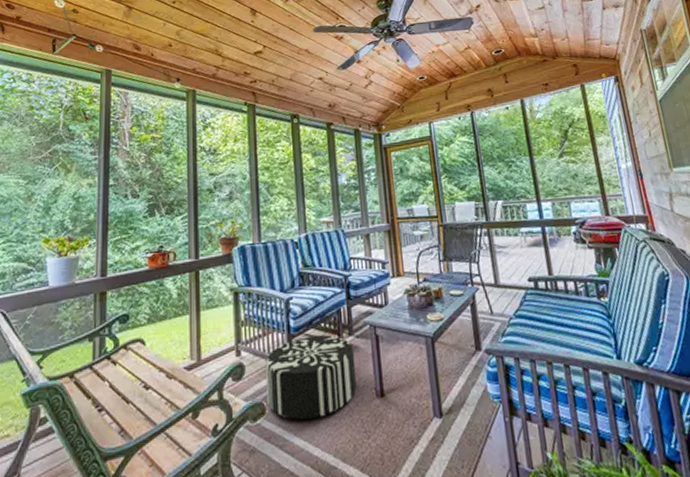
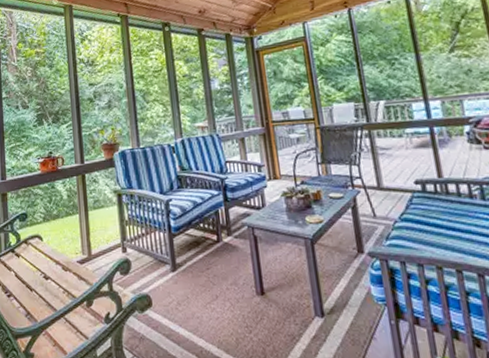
pouf: present [266,335,357,420] -> none [149,235,238,312]

